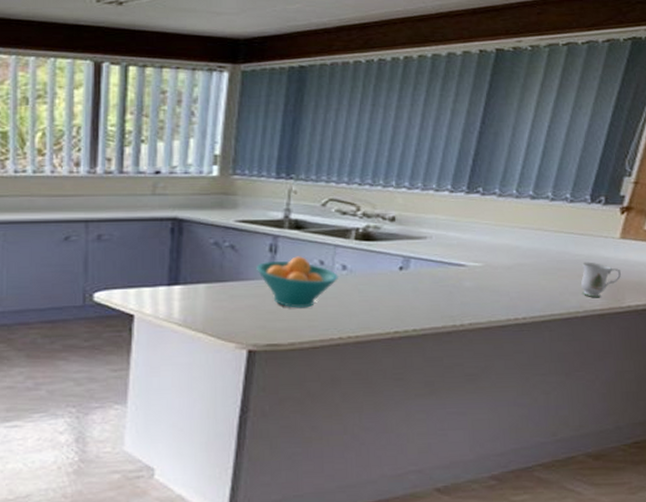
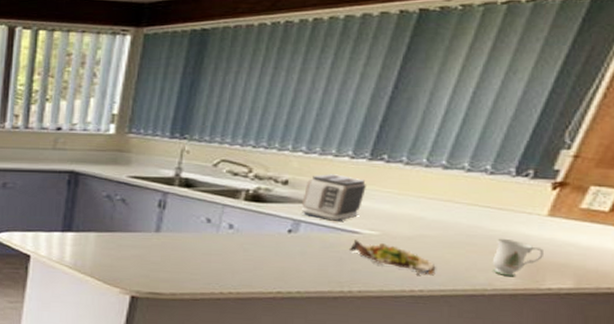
fruit bowl: present [255,256,338,308] -> none [143,213,224,262]
toaster: none [410,208,467,255] -> present [302,174,366,221]
salad plate: none [456,272,534,303] -> present [348,240,434,275]

